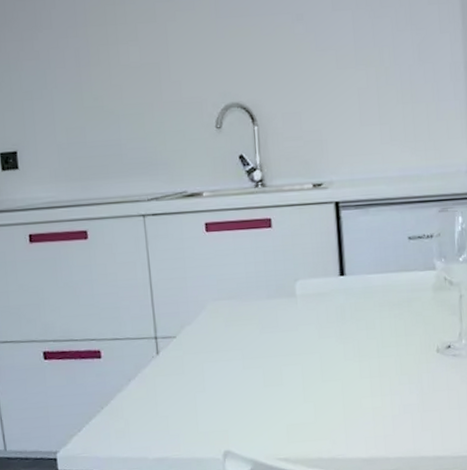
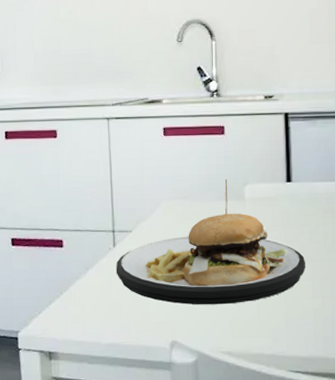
plate: none [160,276,363,412] -> present [115,179,305,305]

